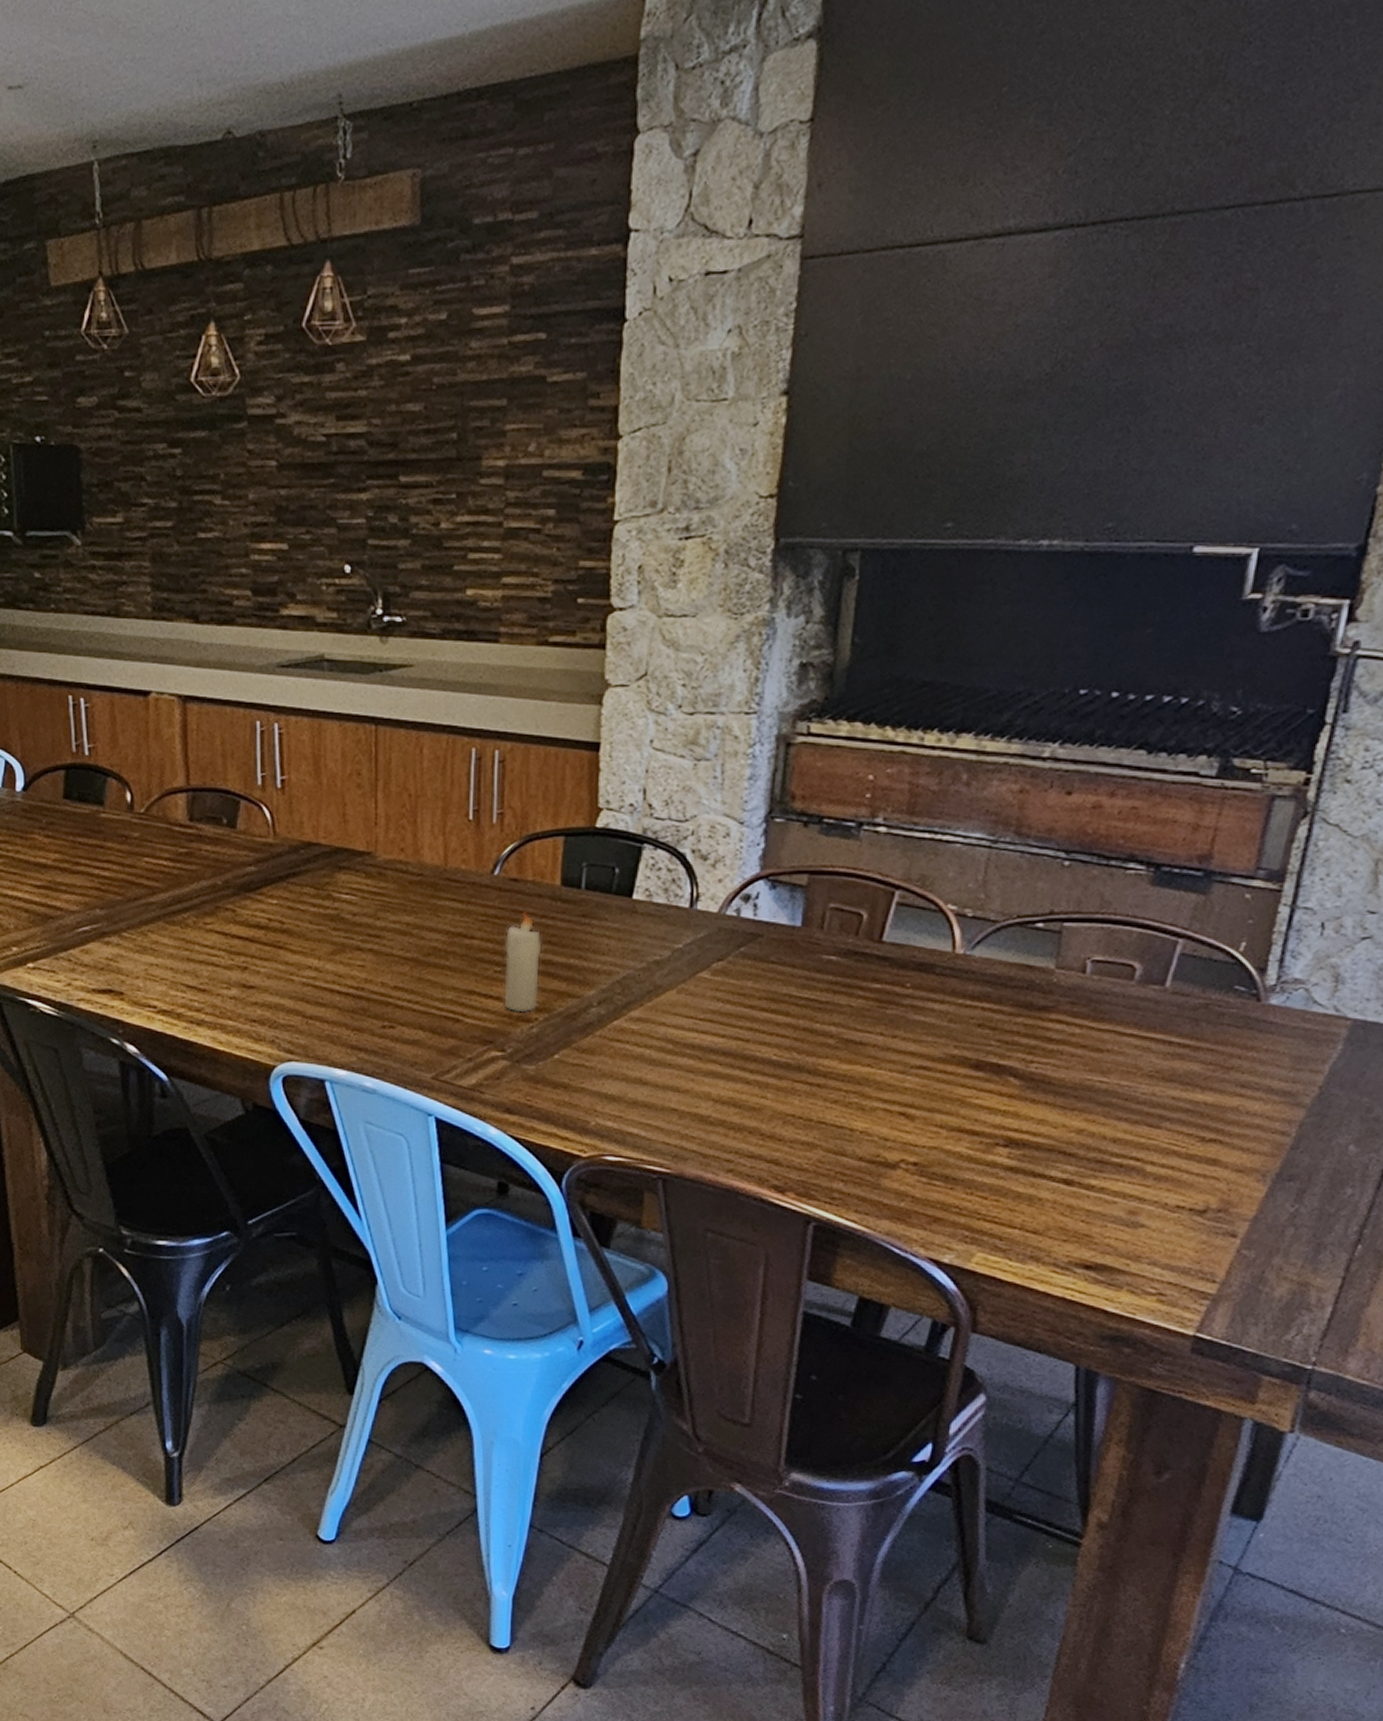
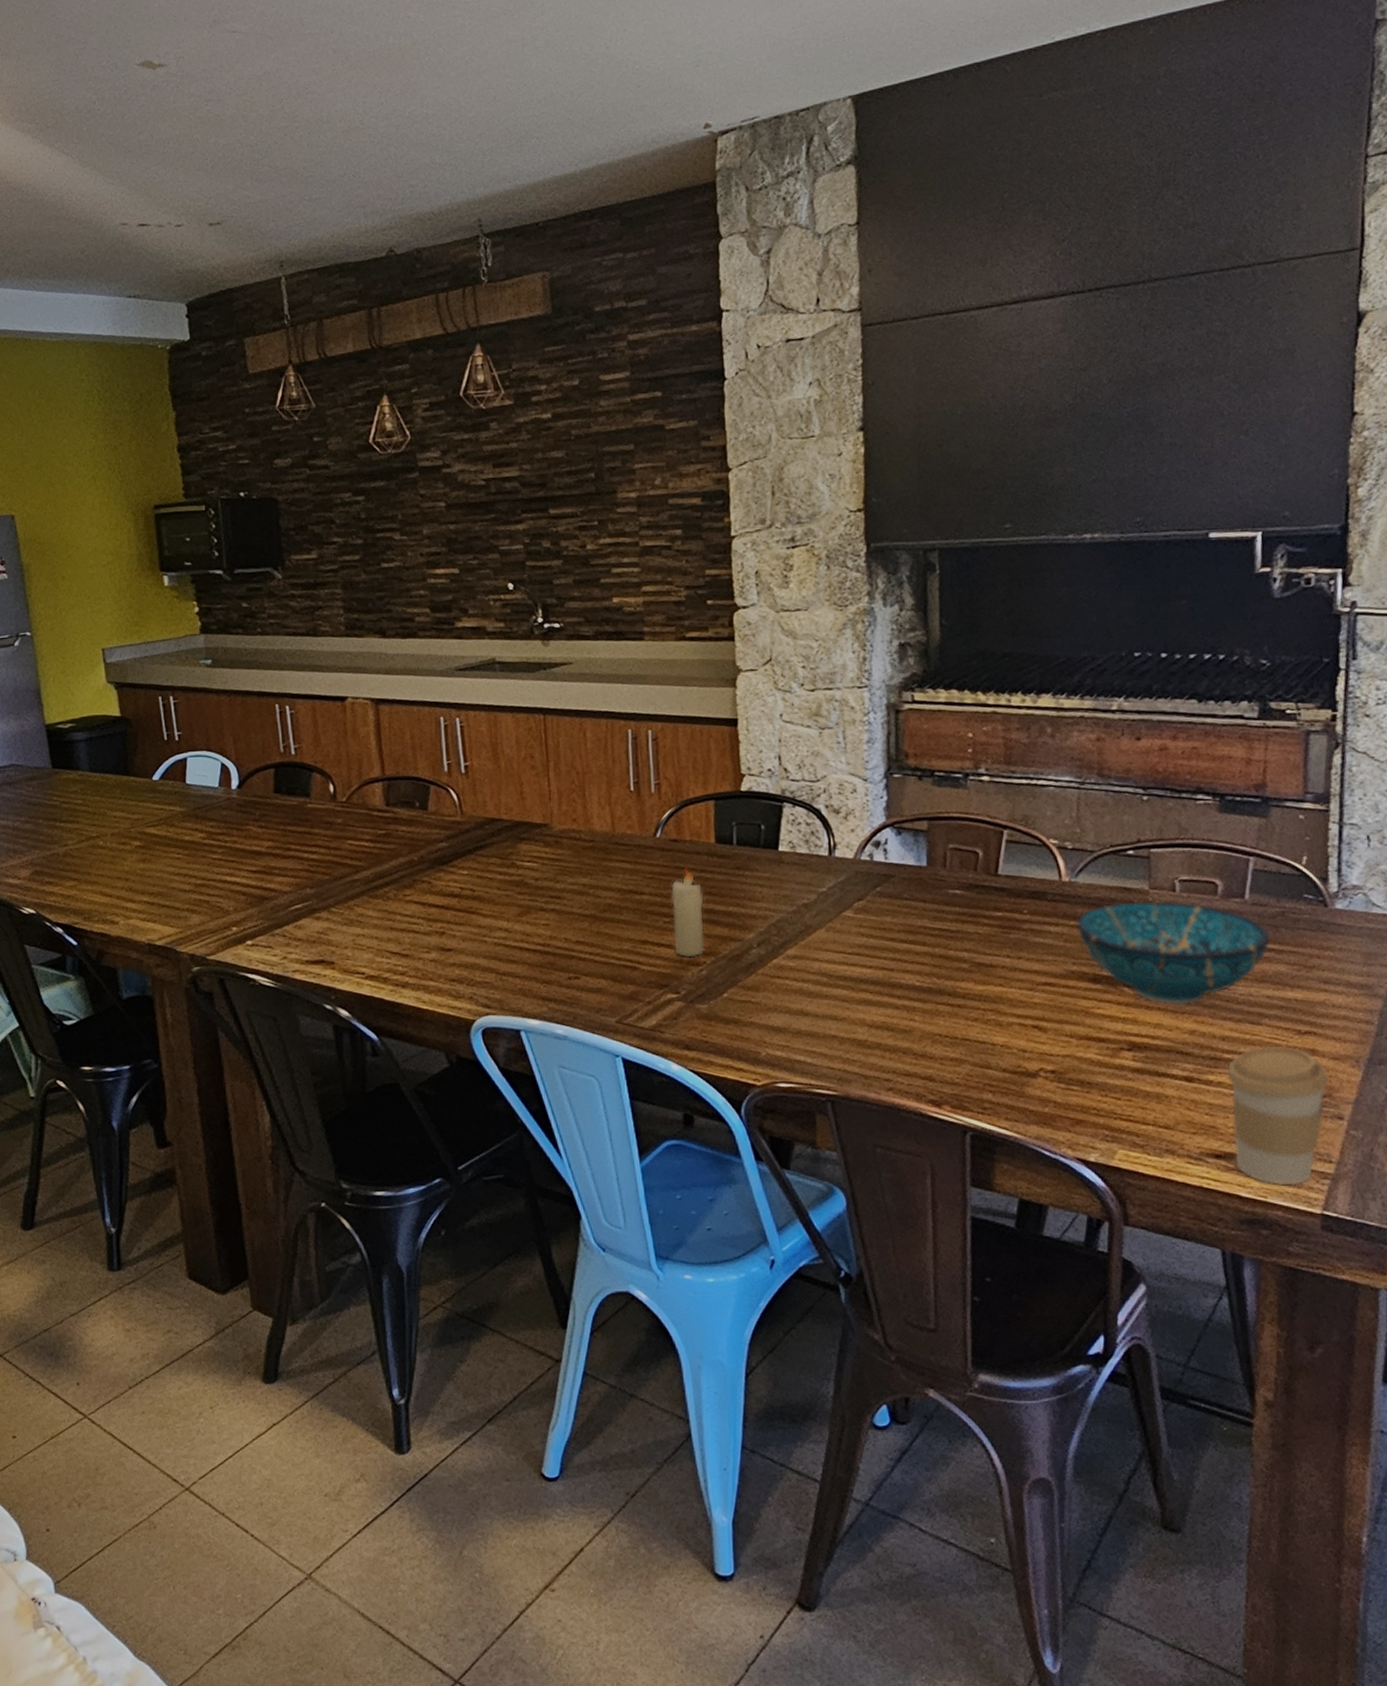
decorative bowl: none [964,982,1188,1100] -> present [1076,901,1271,1005]
coffee cup: none [1106,1151,1229,1304] -> present [1226,1045,1330,1186]

